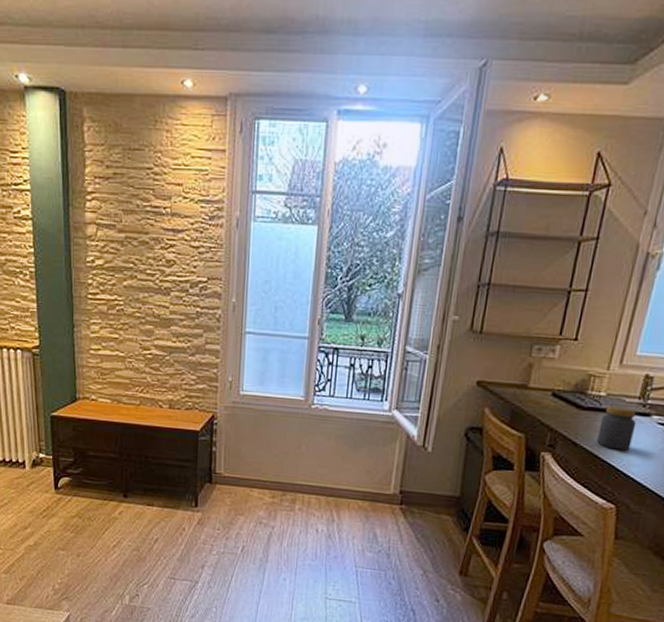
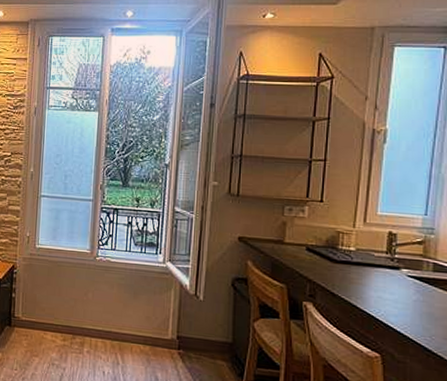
jar: present [596,405,637,451] -> none [353,259,388,302]

